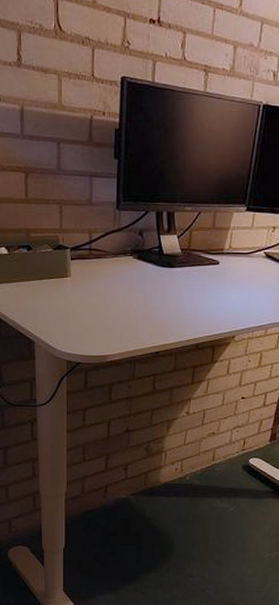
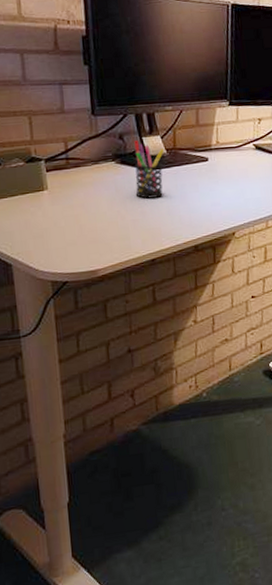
pen holder: none [148,238,180,295] -> present [134,141,165,199]

